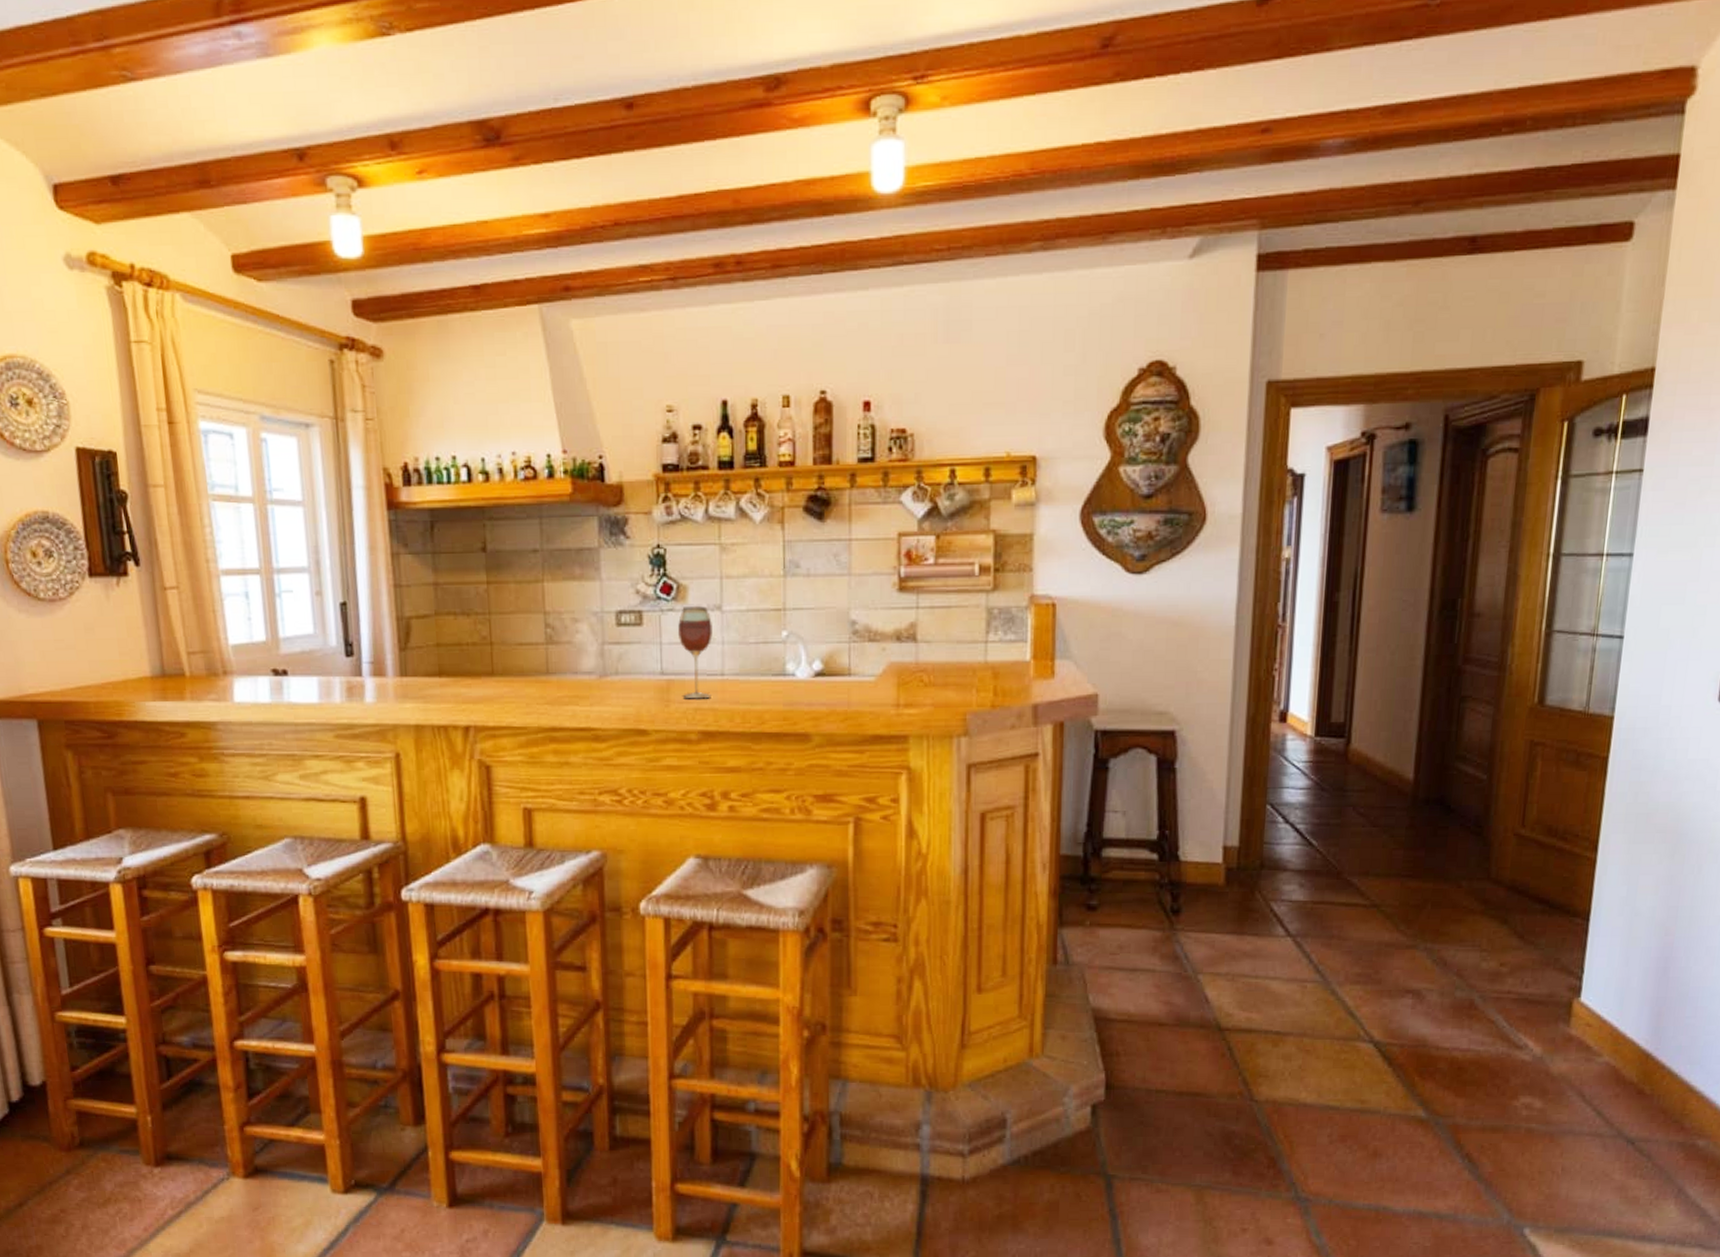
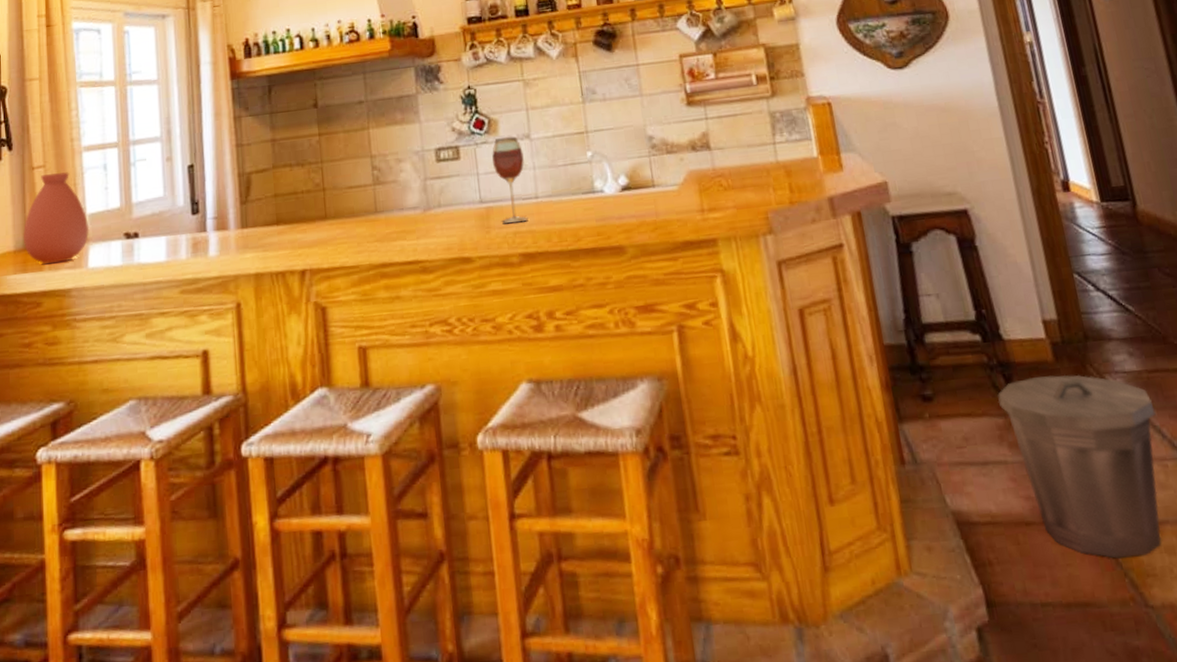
vase: none [160,597,233,693] -> present [23,172,90,264]
trash can: none [1161,897,1310,1060] -> present [998,374,1162,559]

